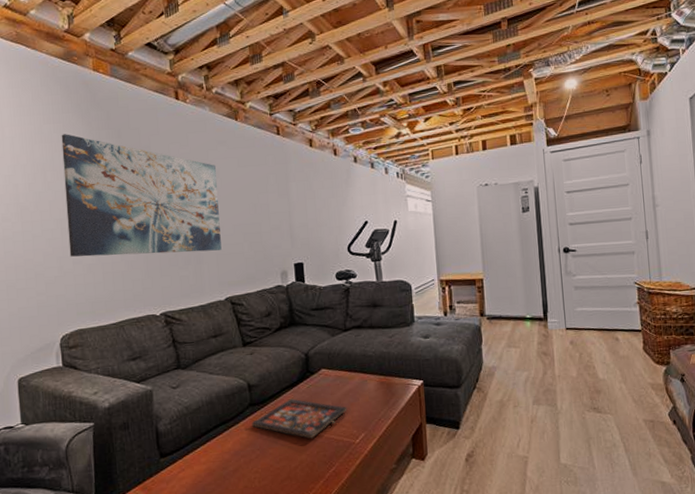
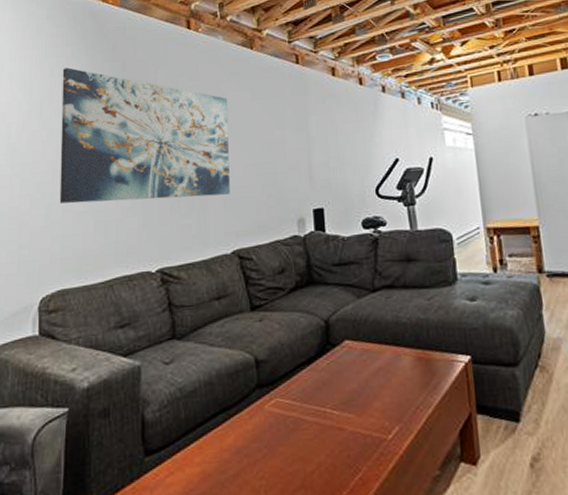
board game: present [251,398,347,439] -> none [258,378,377,432]

